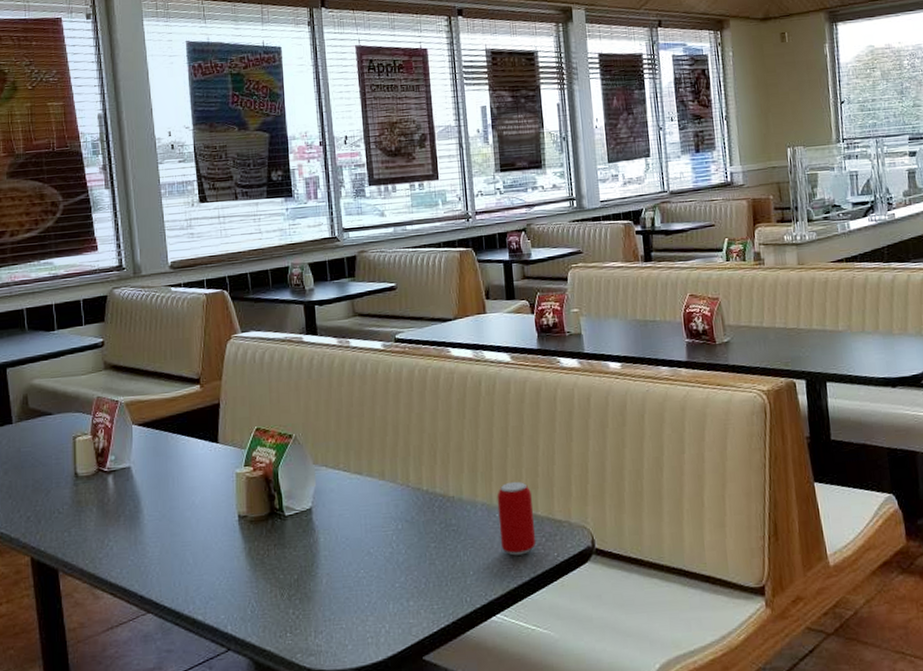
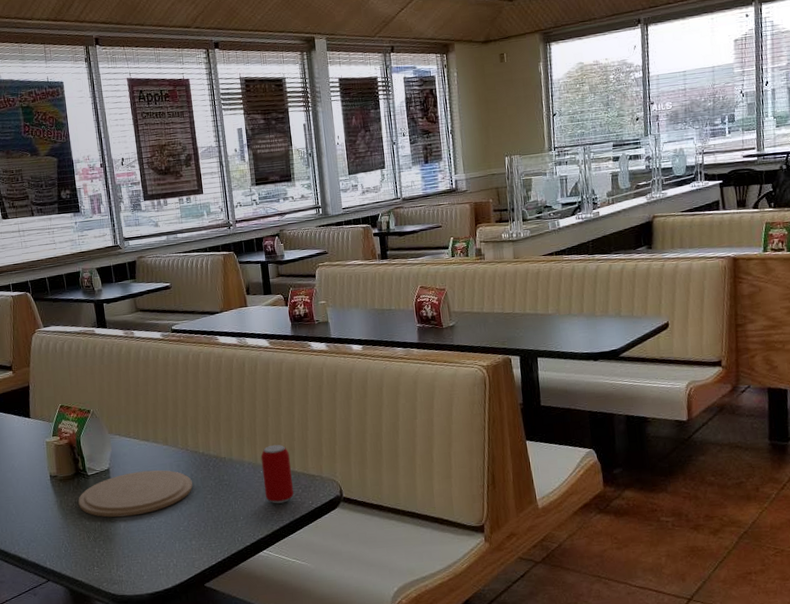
plate: none [271,510,413,570] -> present [78,470,193,518]

